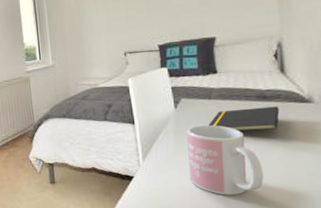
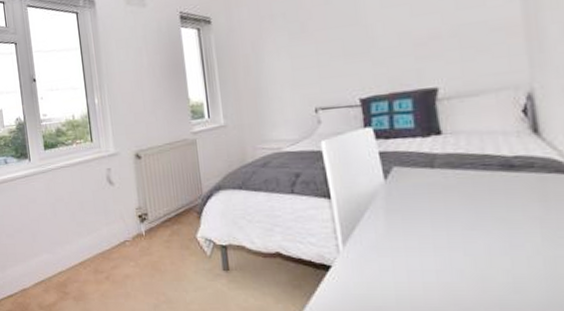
mug: present [187,124,263,195] -> none [402,201,514,296]
notepad: present [209,106,280,131] -> none [432,178,534,211]

